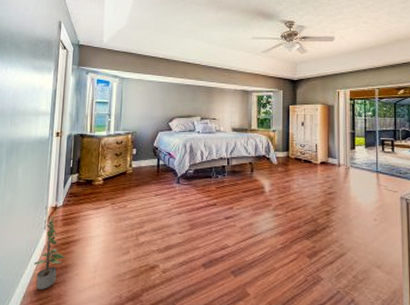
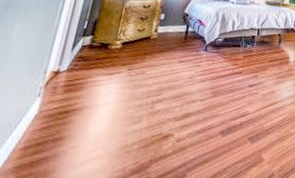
potted plant: present [33,215,66,290] -> none [15,81,62,167]

